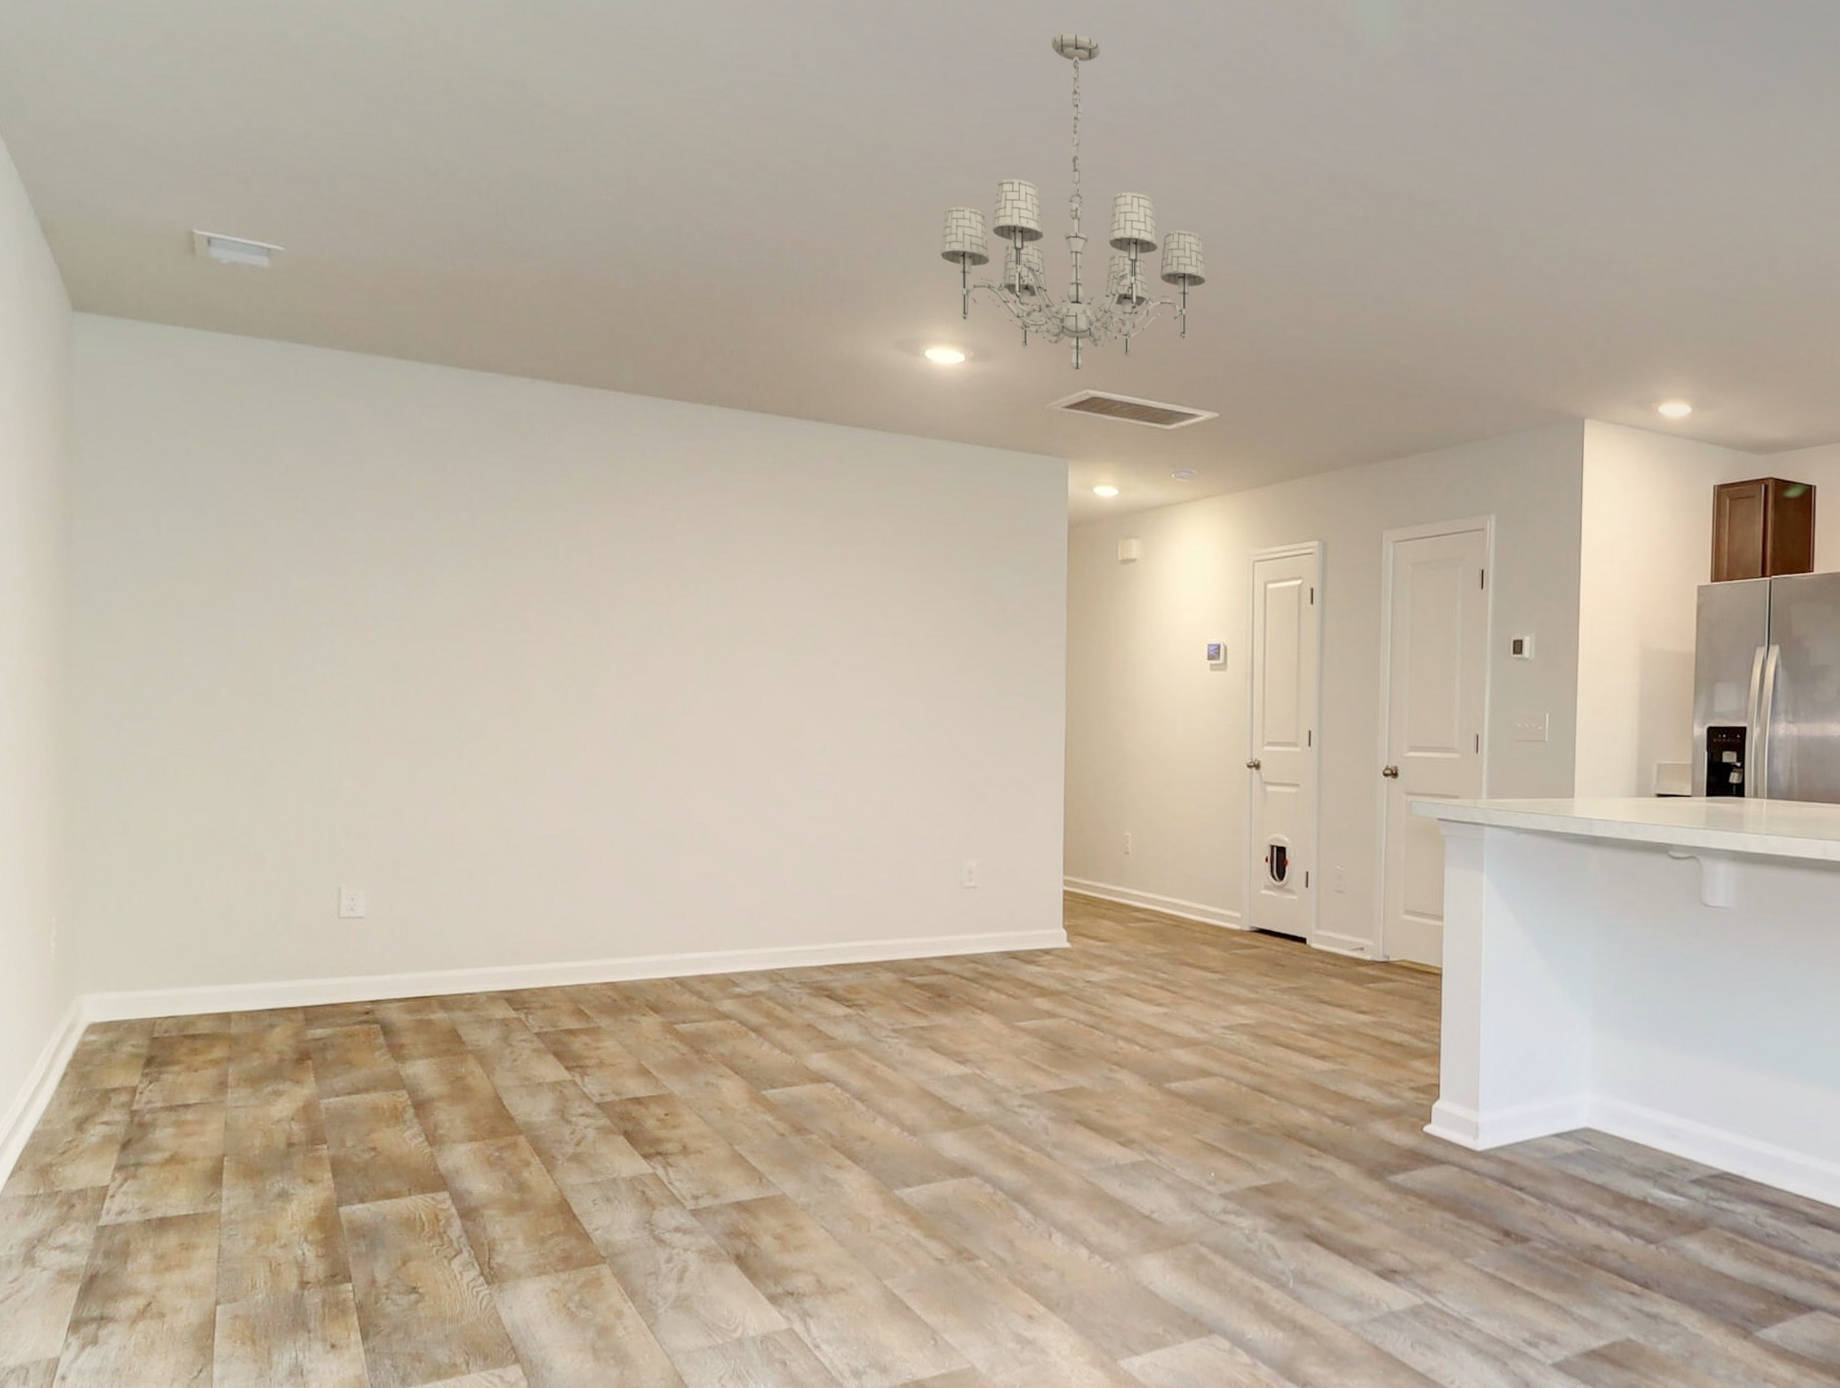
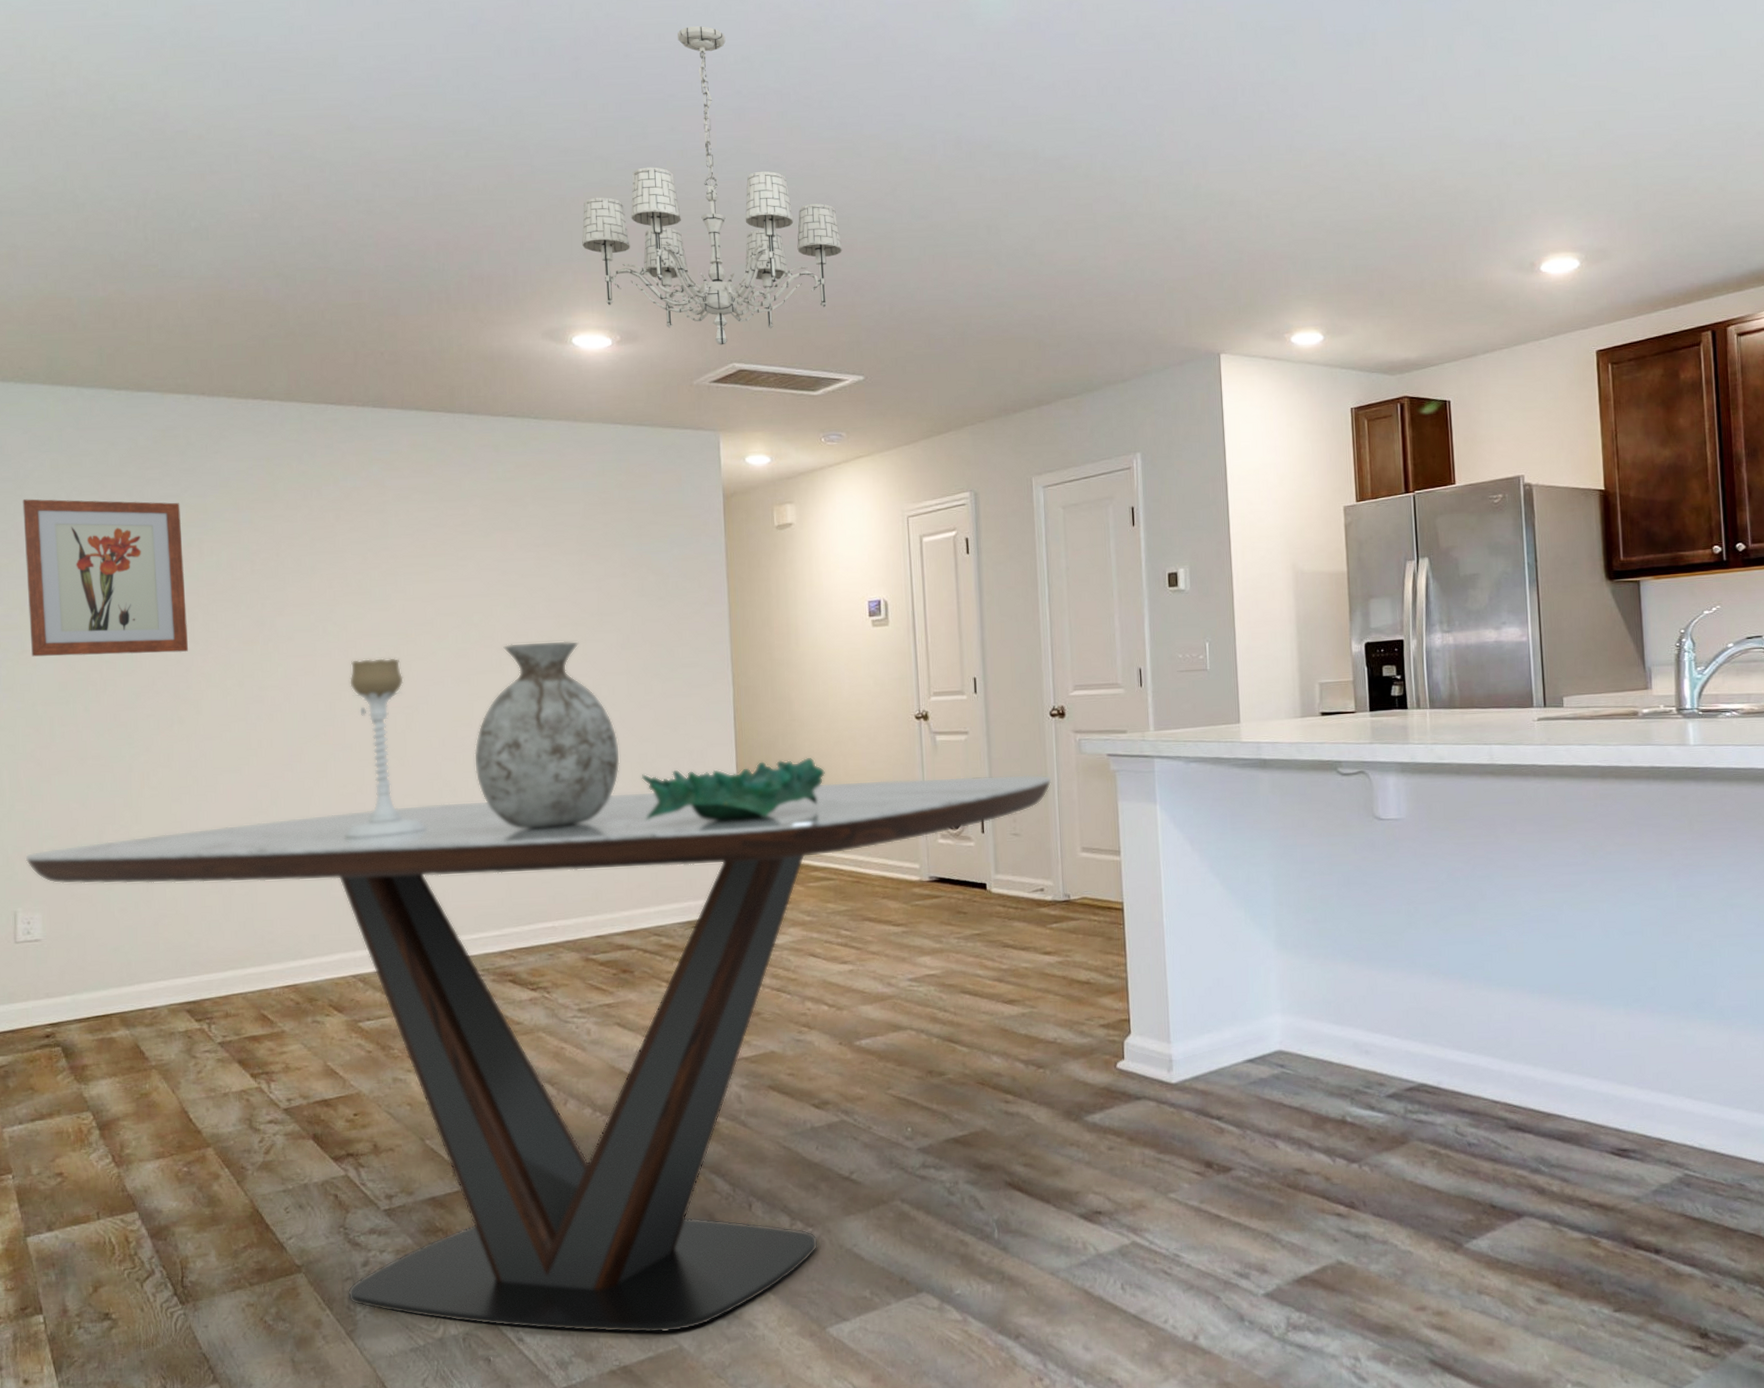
dining table: none [351,813,1380,1352] -> present [25,774,1052,1333]
wall art: none [362,473,522,641] -> present [22,499,188,657]
candle holder: none [669,662,752,842] -> present [344,657,427,838]
vase: none [802,658,949,847] -> present [473,640,621,829]
decorative bowl: none [968,797,1154,854] -> present [641,757,826,821]

